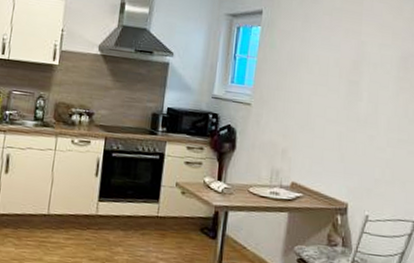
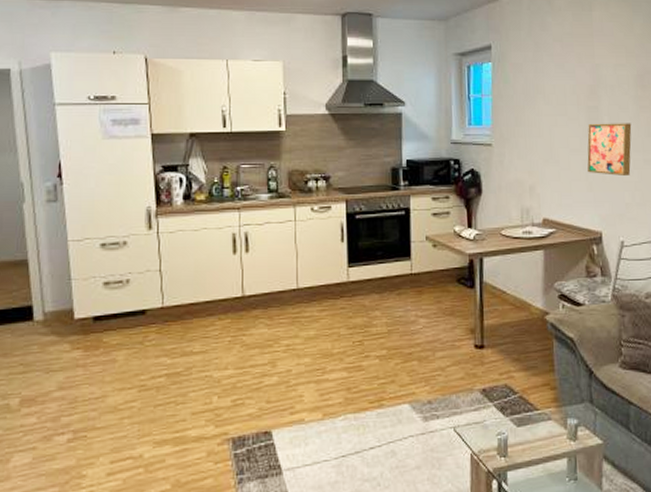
wall art: none [341,97,390,152] -> present [587,123,632,175]

